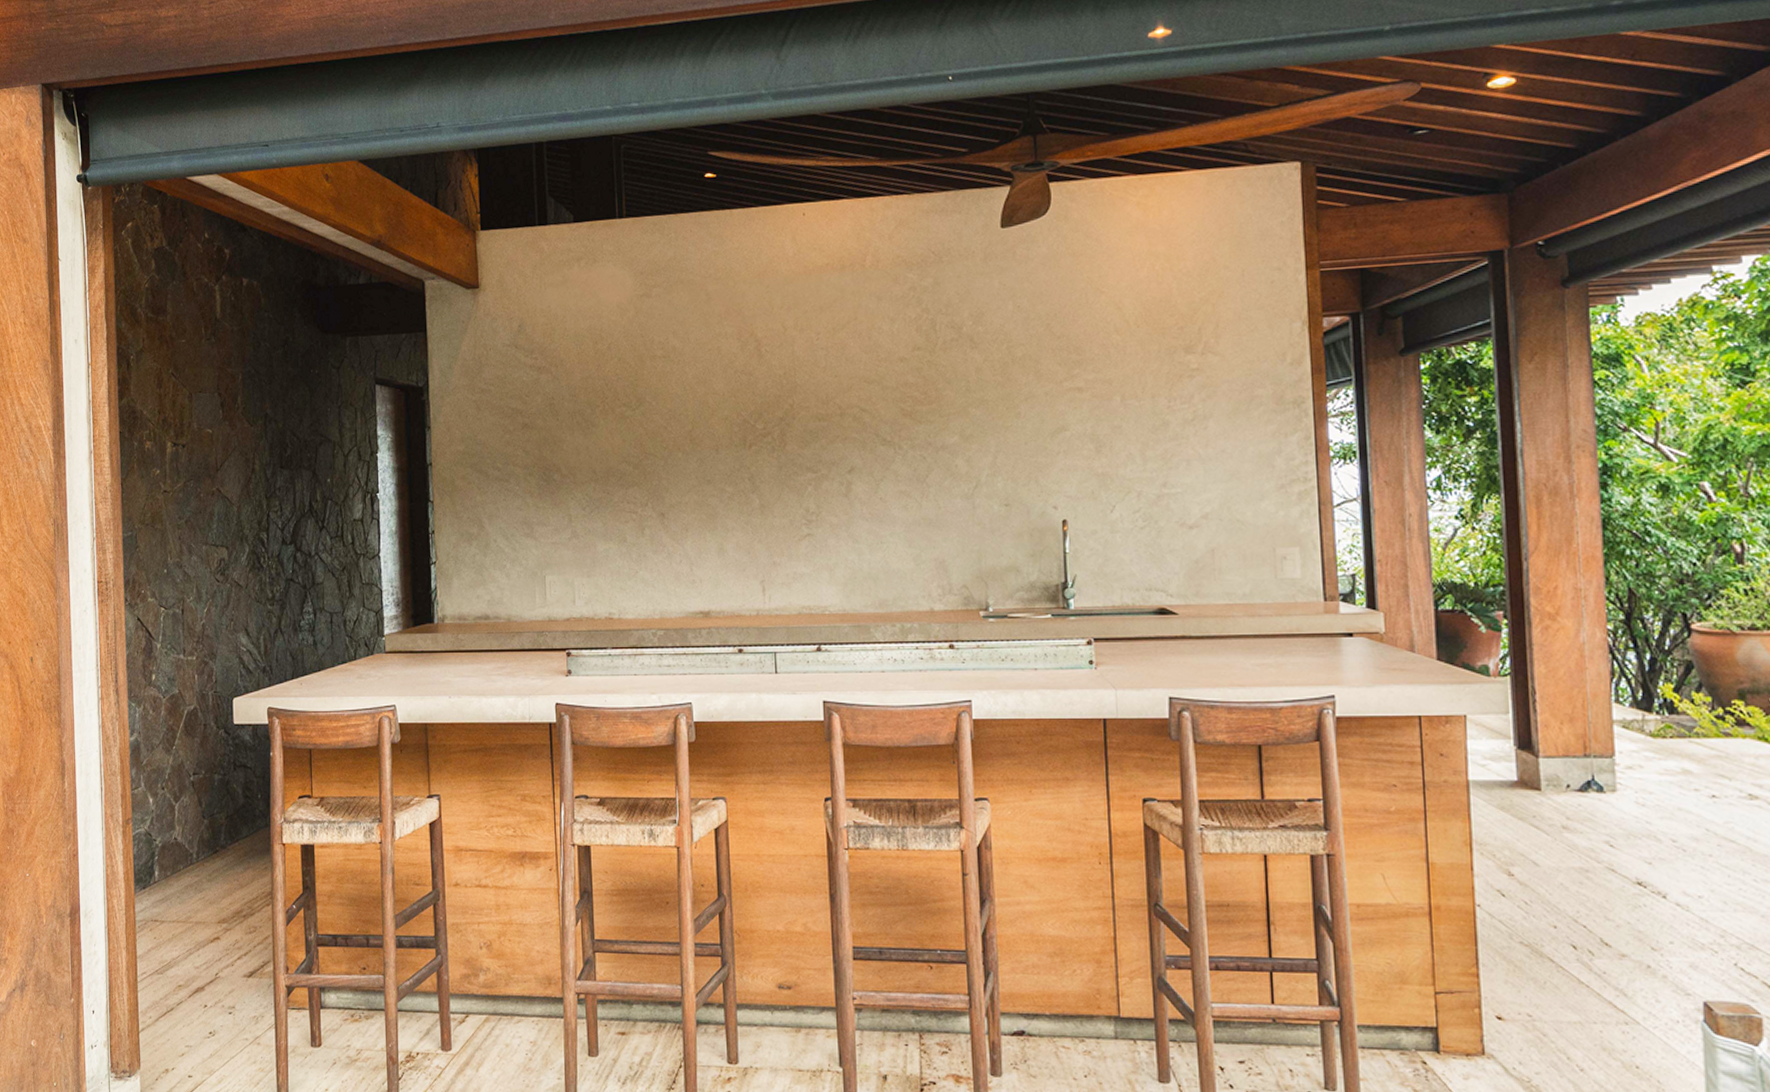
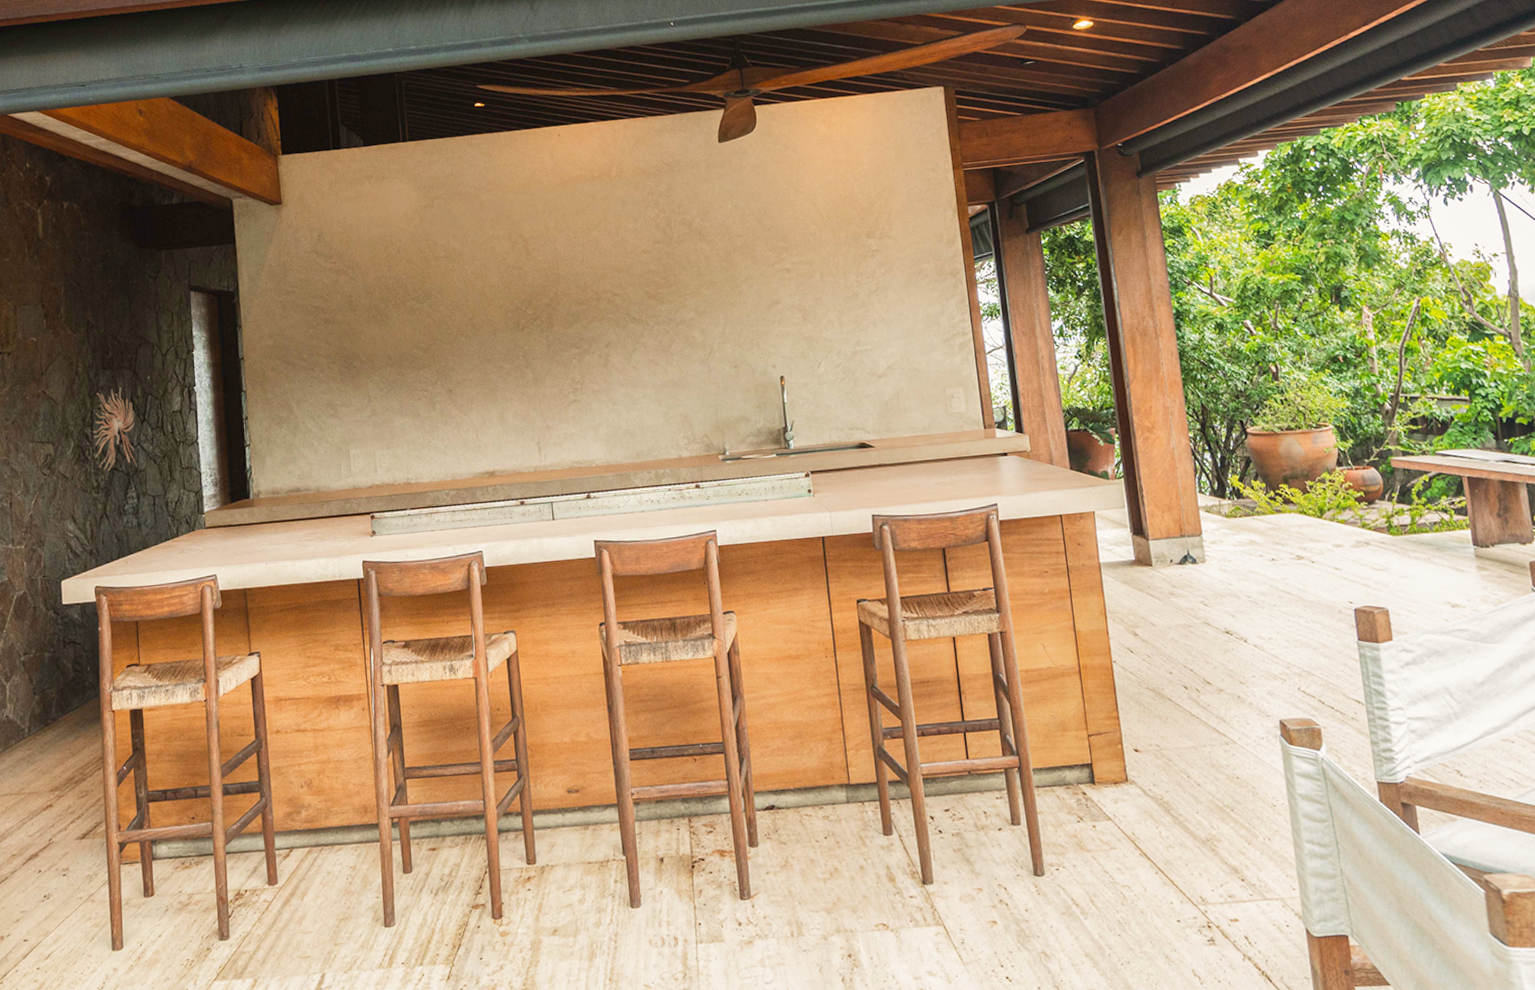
wall sculpture: none [269,489,314,581] -> present [93,387,137,471]

